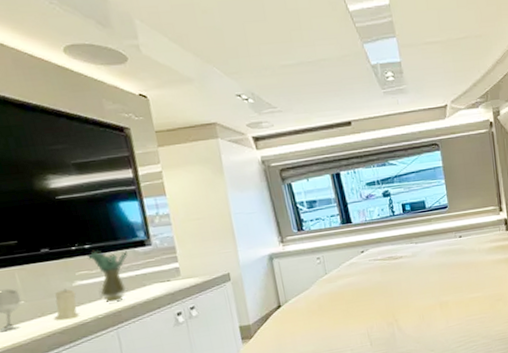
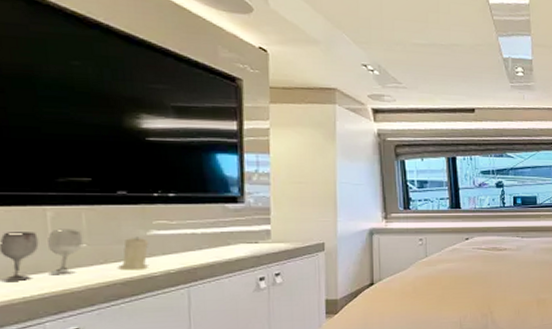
vase: present [89,250,128,303] -> none [172,200,216,258]

